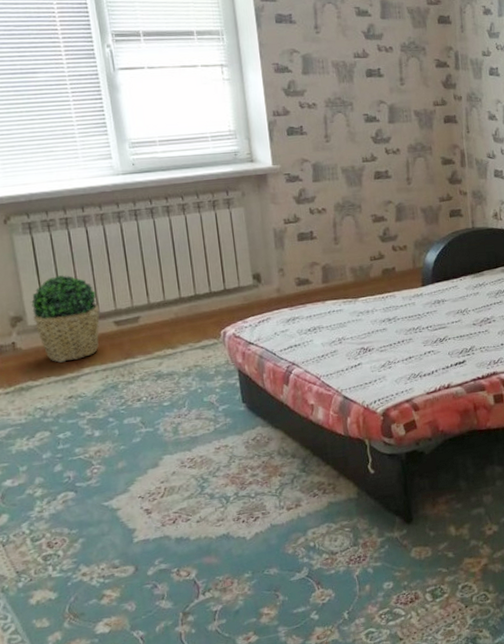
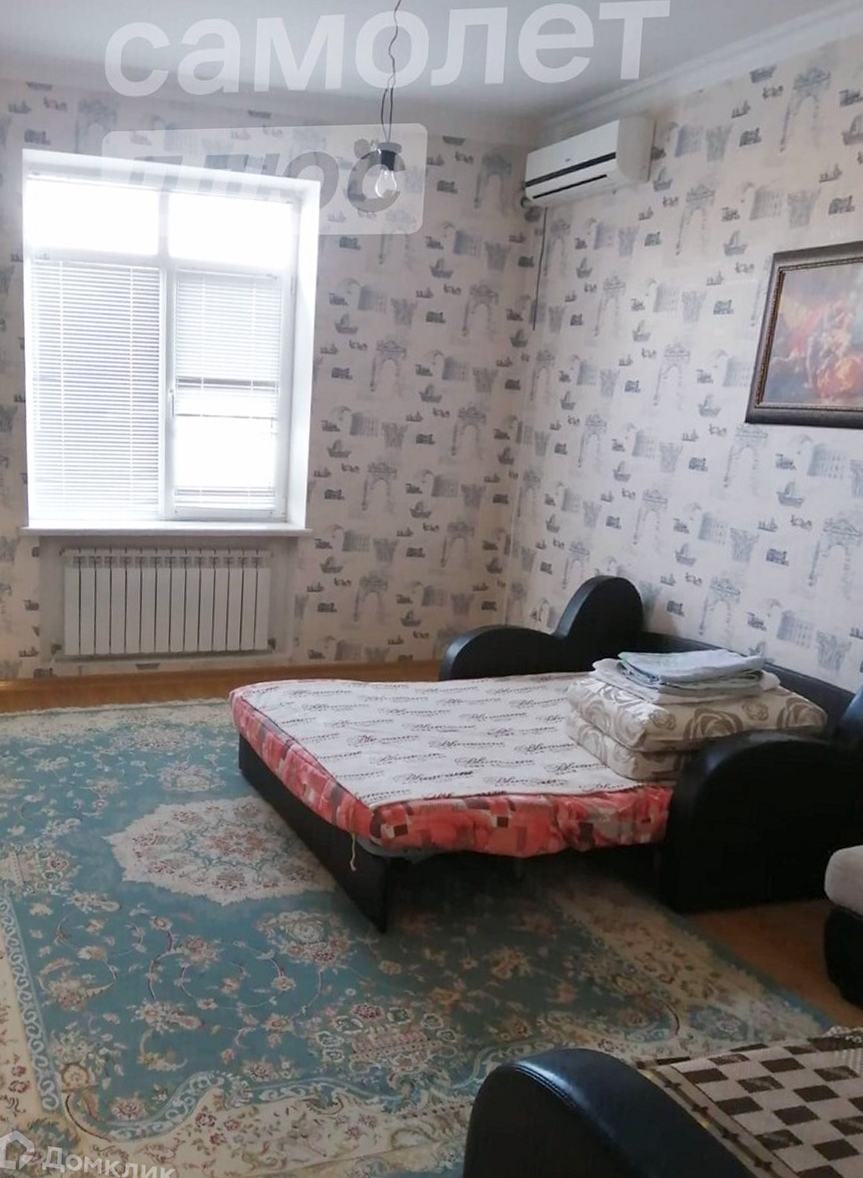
potted plant: present [30,275,100,363] -> none [70,611,126,695]

